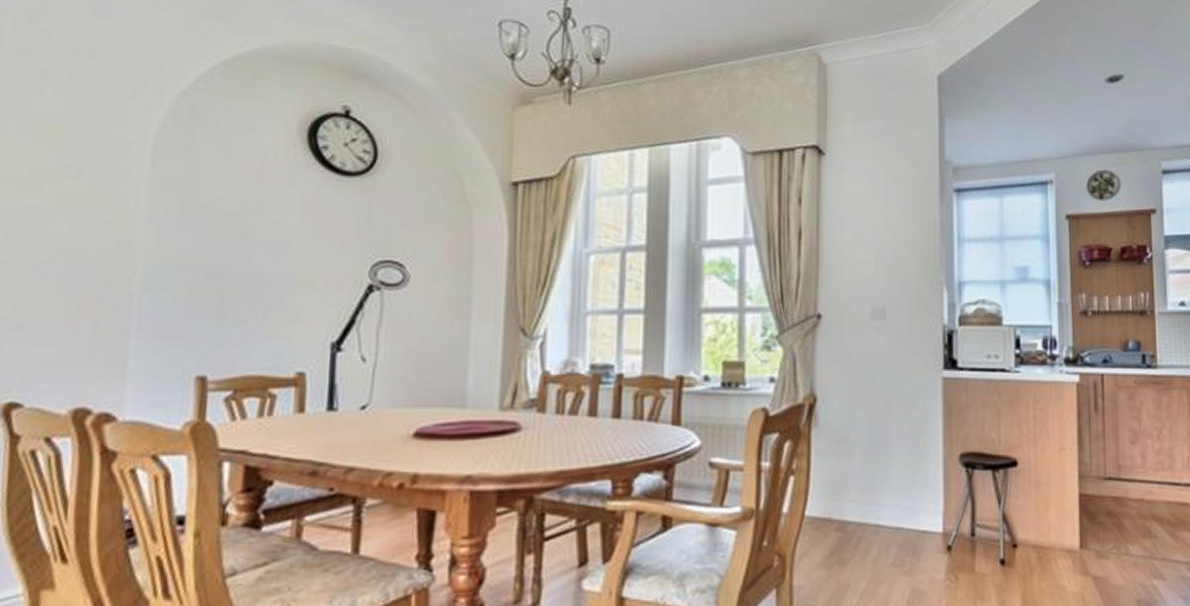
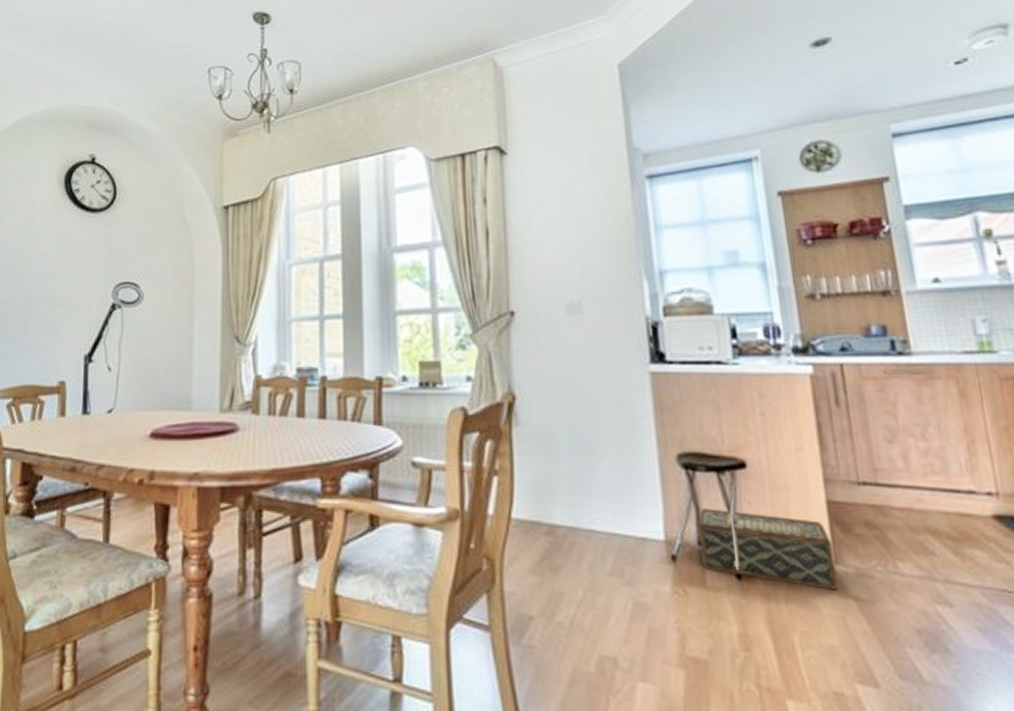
woven basket: none [973,502,1081,571] -> present [698,508,839,590]

